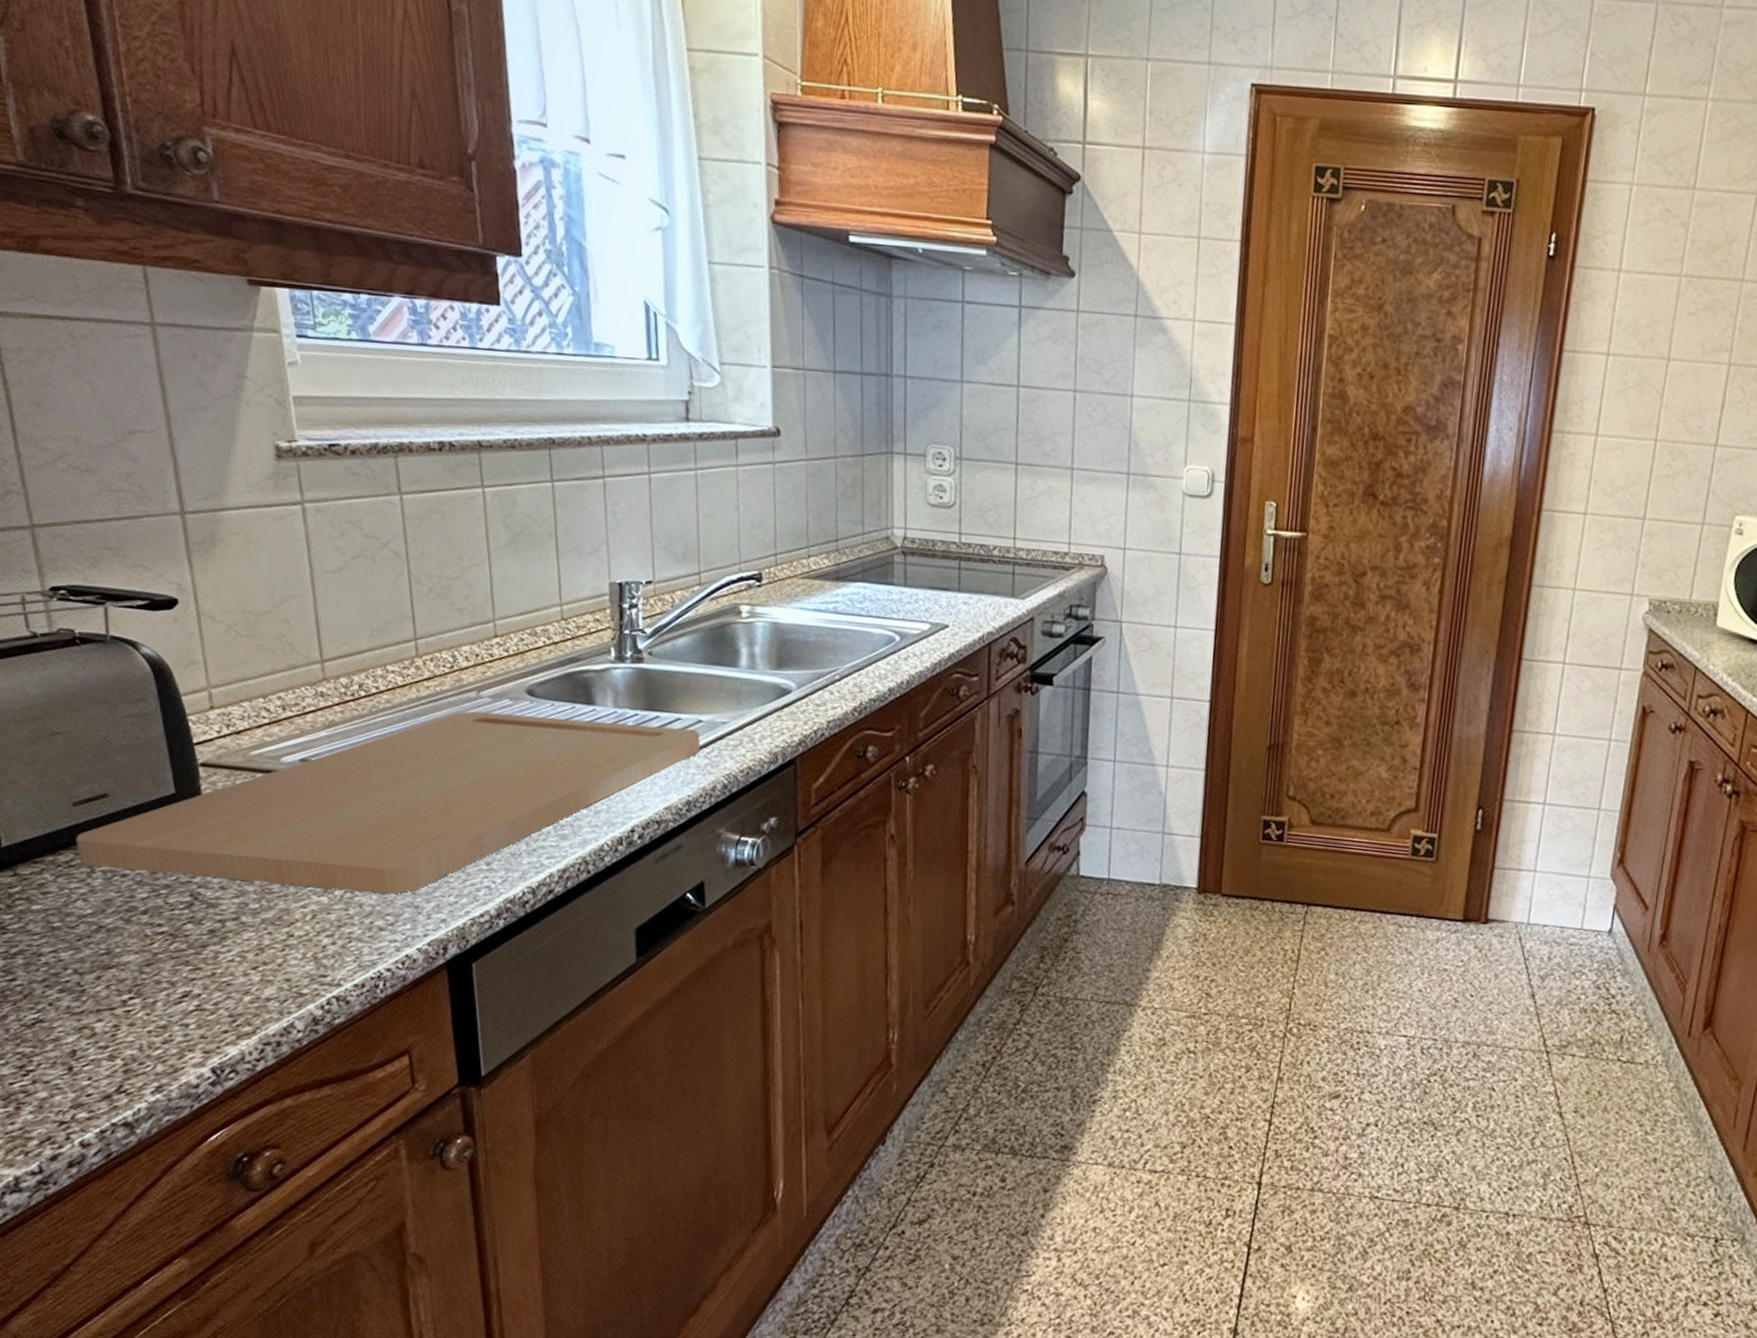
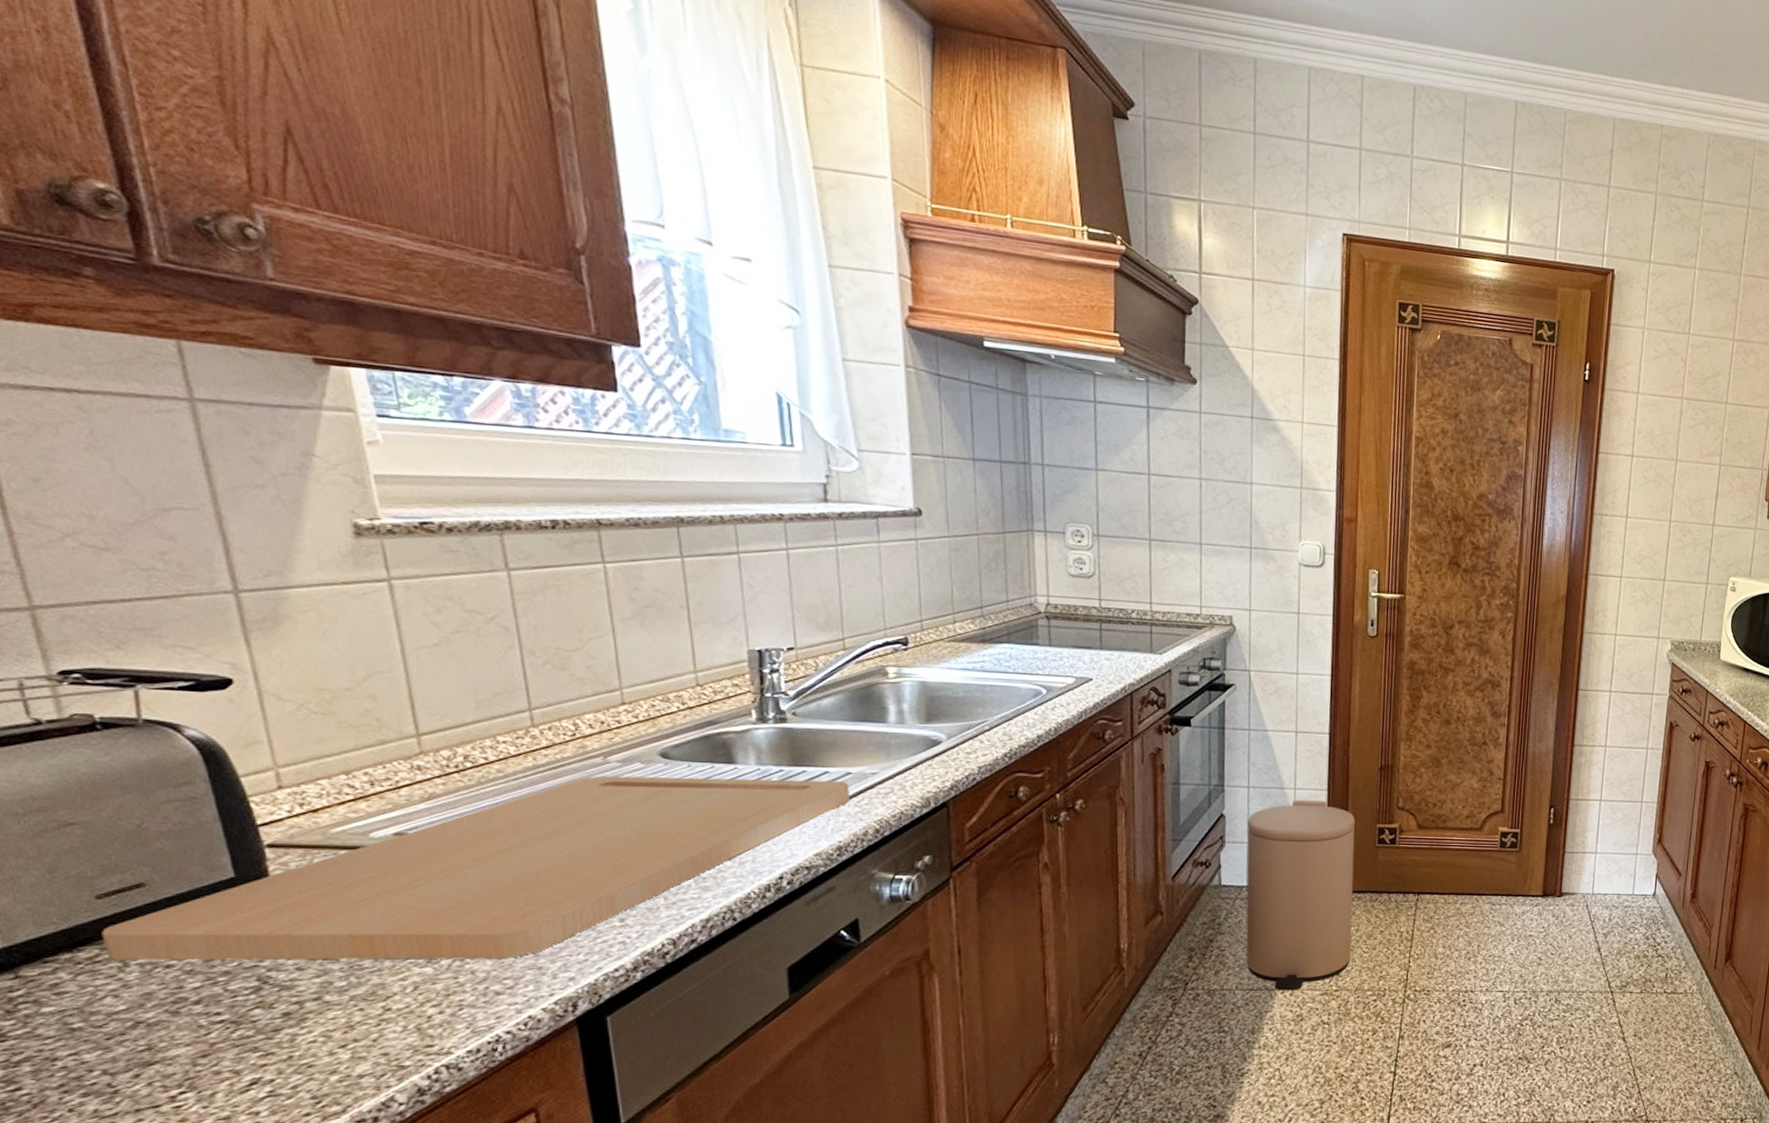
pedal bin: none [1104,780,1237,1009] -> present [1246,800,1356,991]

